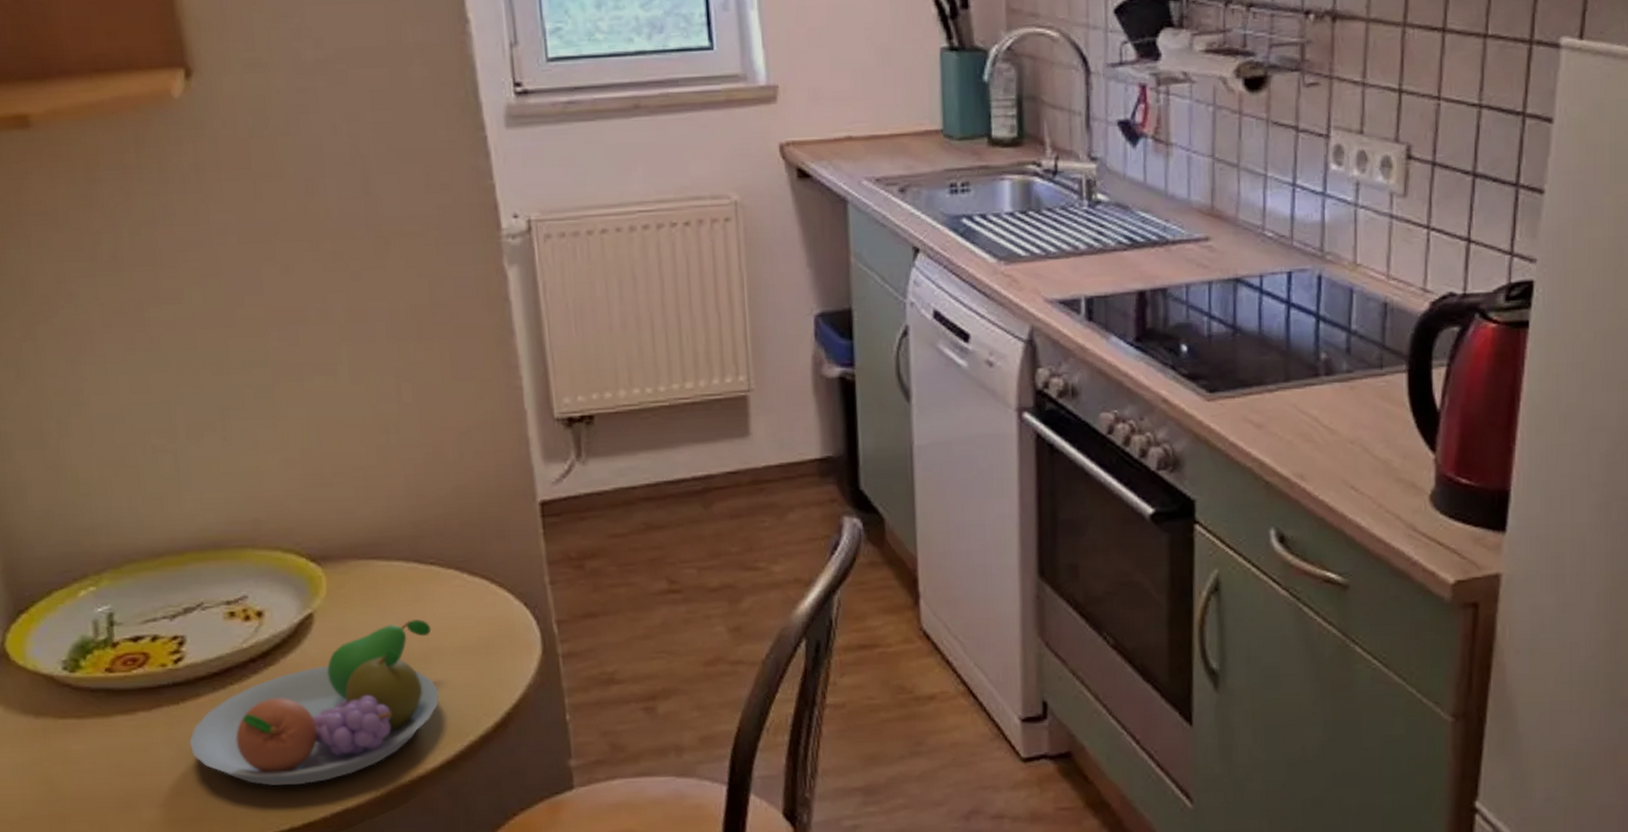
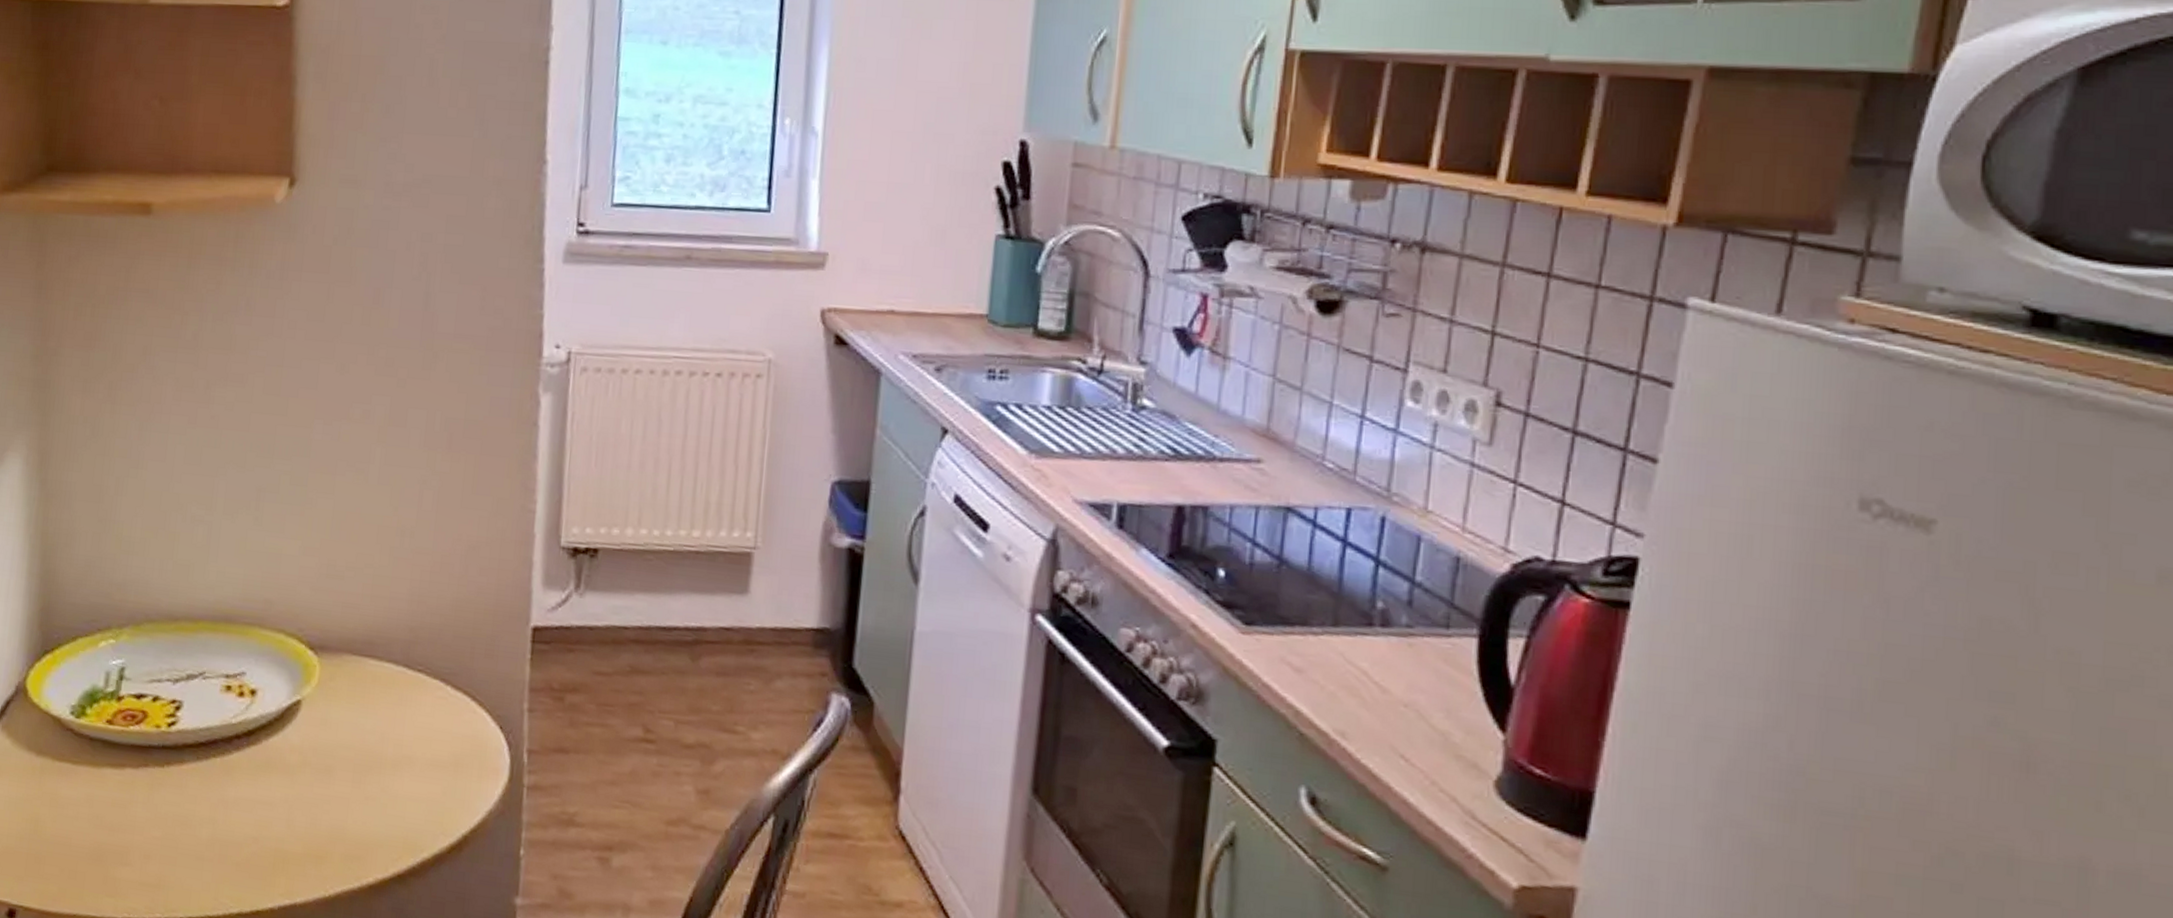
fruit bowl: present [190,619,439,786] -> none [165,723,408,871]

